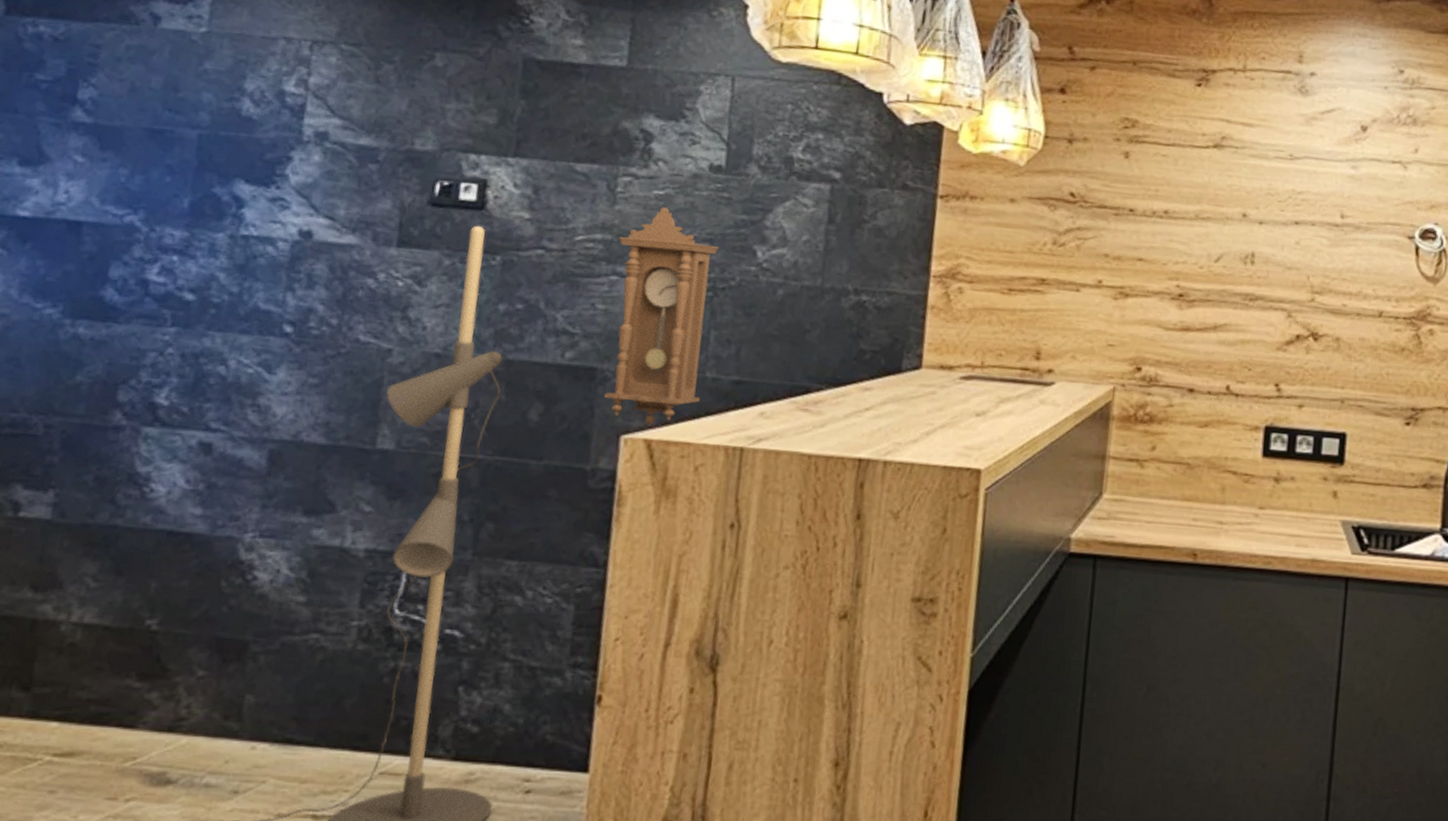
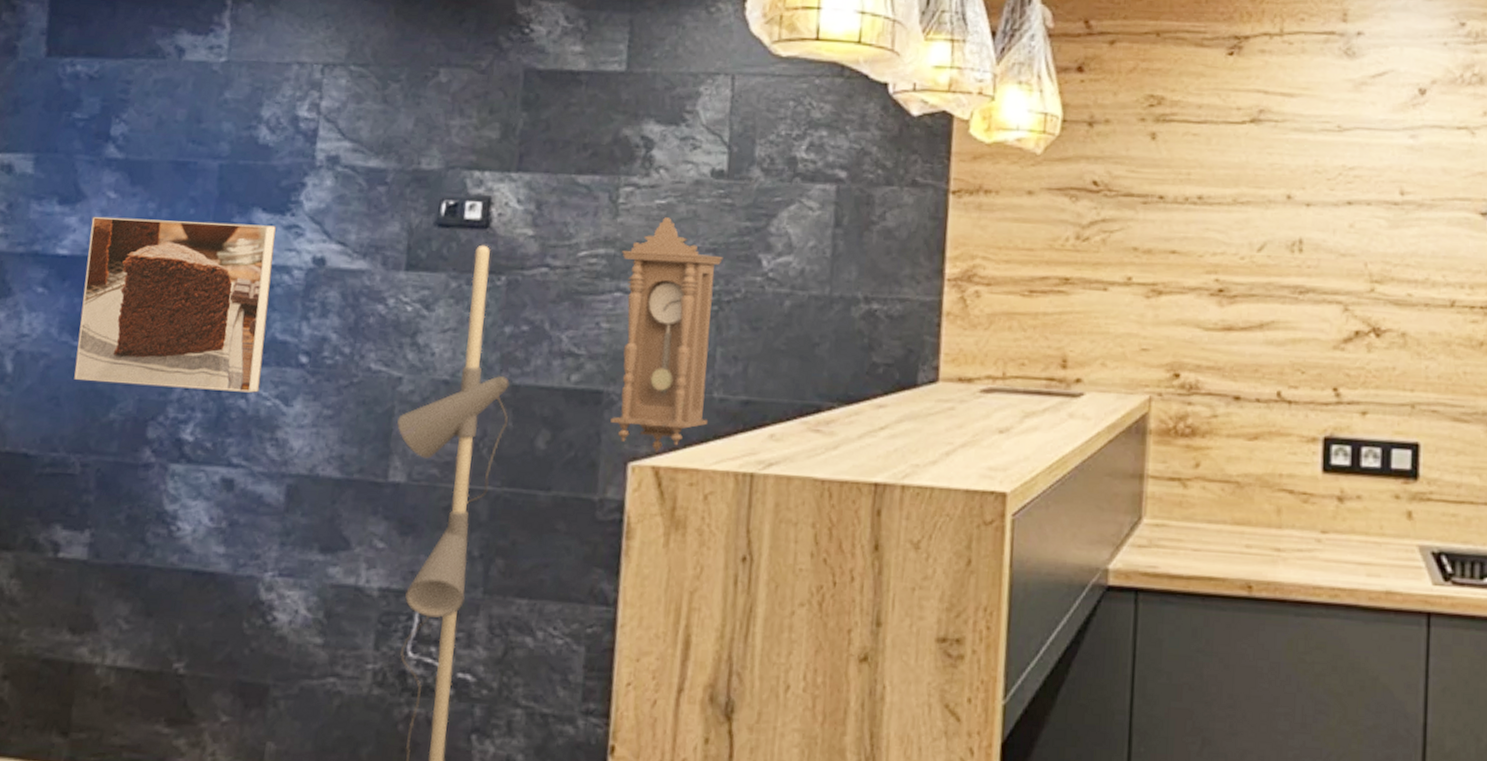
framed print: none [36,179,260,360] -> present [74,216,276,393]

